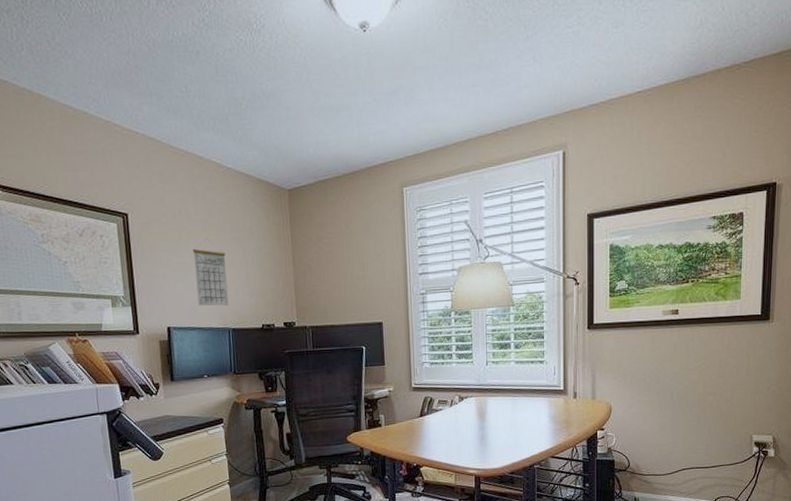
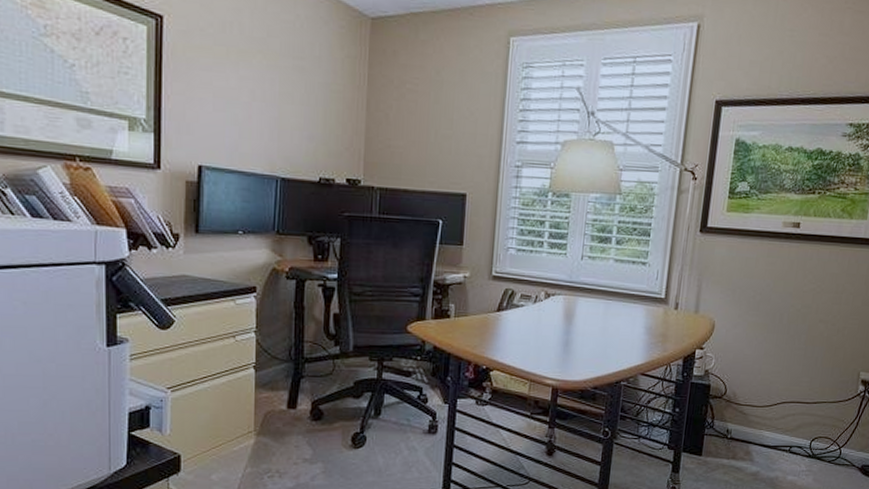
calendar: present [193,238,229,306] -> none [242,62,284,149]

